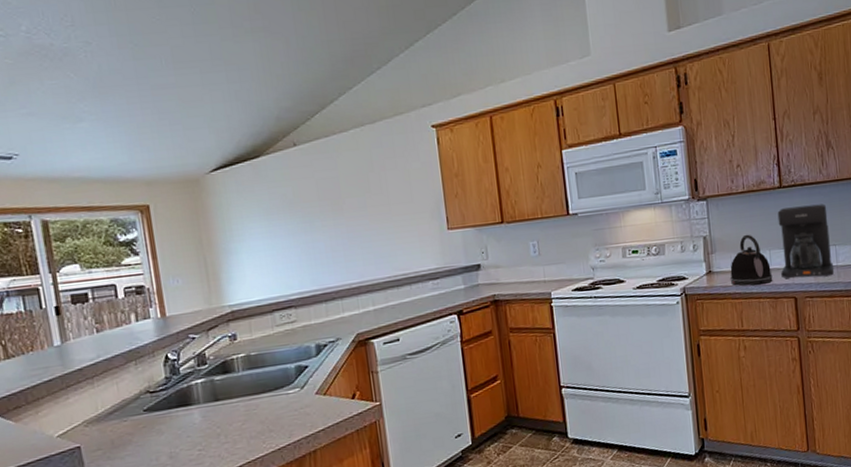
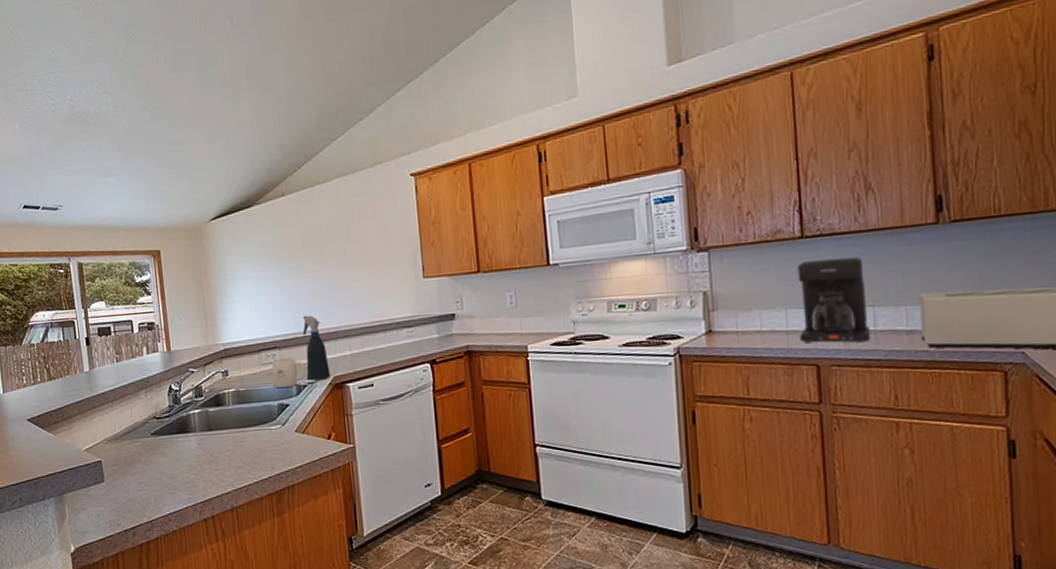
mug: none [286,316,326,350] -> present [271,357,306,389]
spray bottle: none [320,271,353,340] -> present [302,315,330,381]
kettle: present [730,234,773,286] -> none [734,290,789,349]

